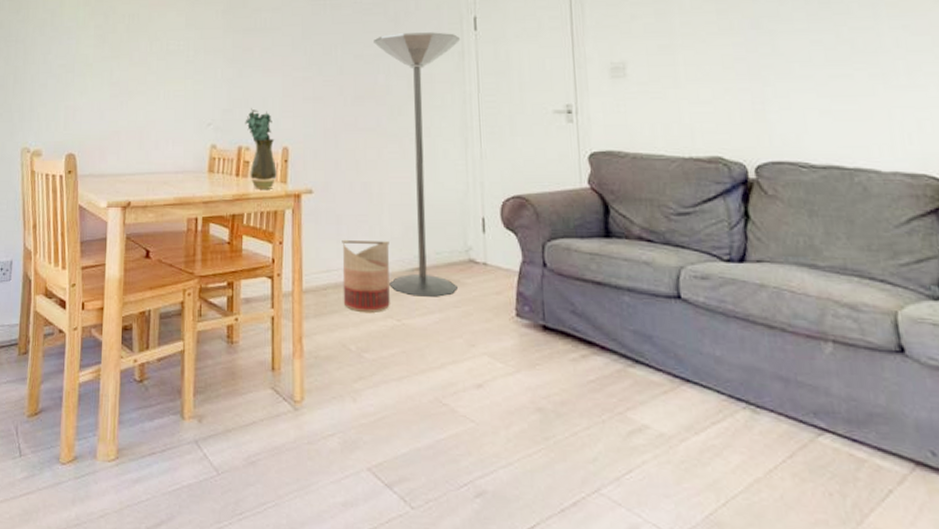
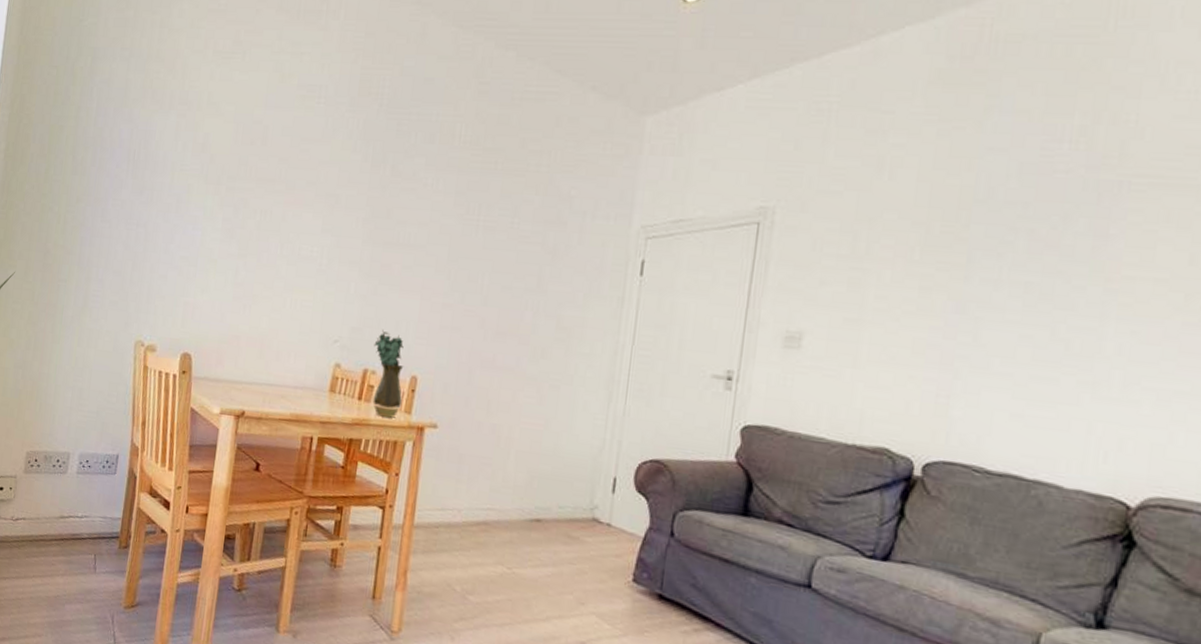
basket: present [342,239,390,312] -> none [454,479,511,558]
floor lamp: present [374,32,461,297] -> none [505,268,623,551]

